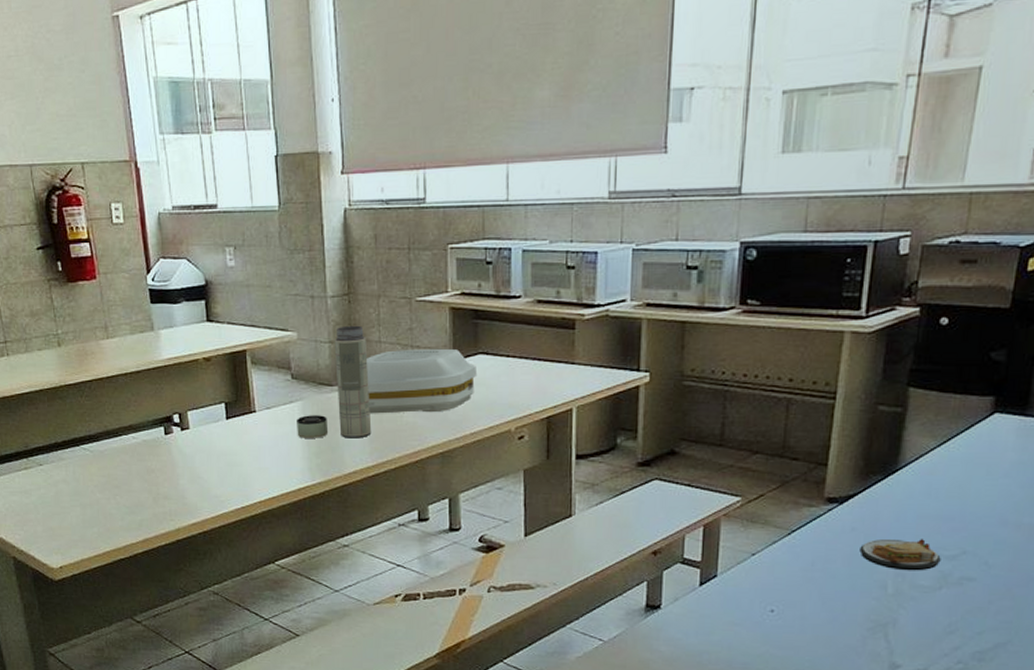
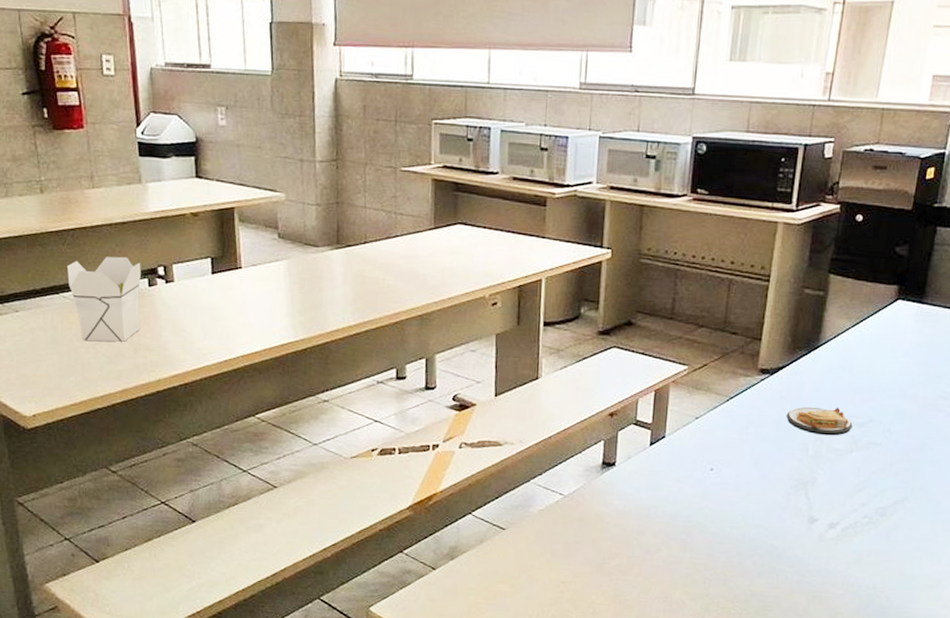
takeout container: none [86,405,158,492] -> present [67,256,141,342]
thermos: present [297,325,372,439] -> none [282,190,355,298]
food container: present [366,348,478,414] -> none [351,216,456,277]

